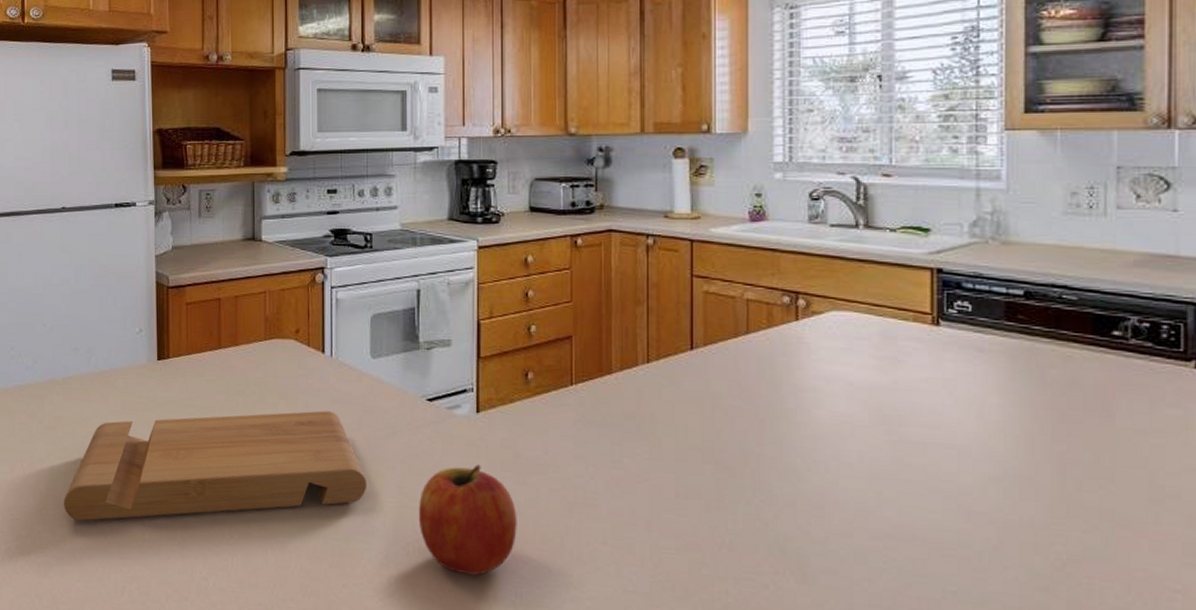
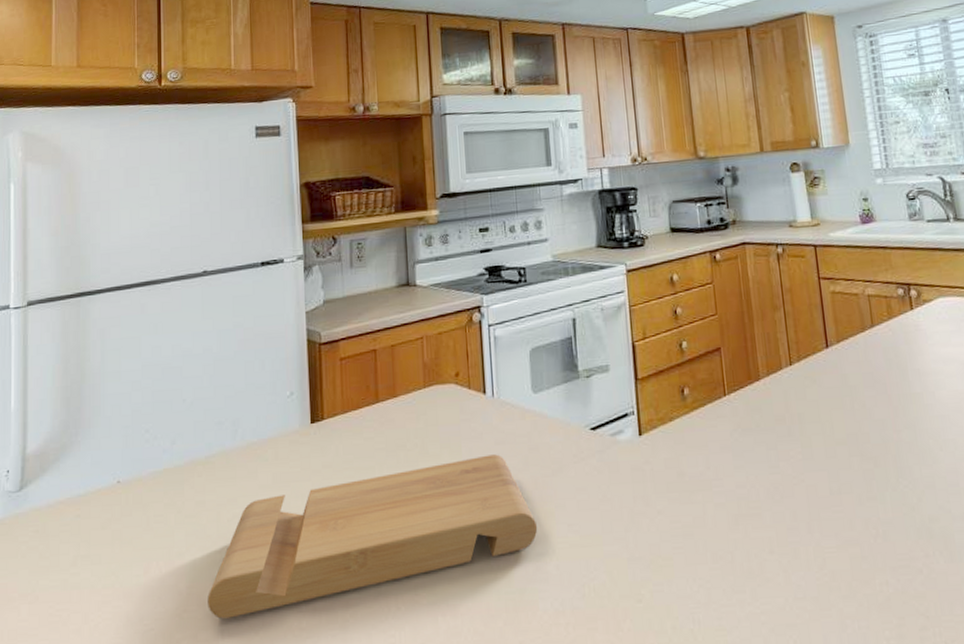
fruit: present [418,464,517,576] -> none [590,489,689,609]

